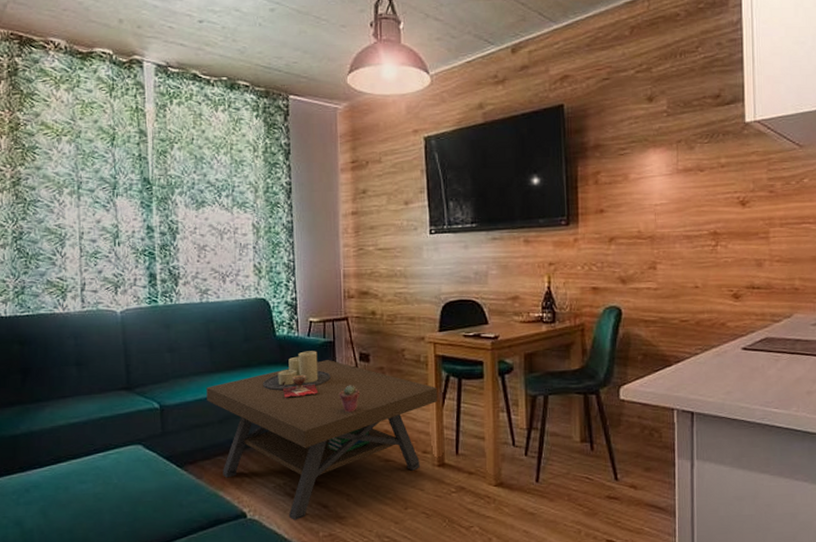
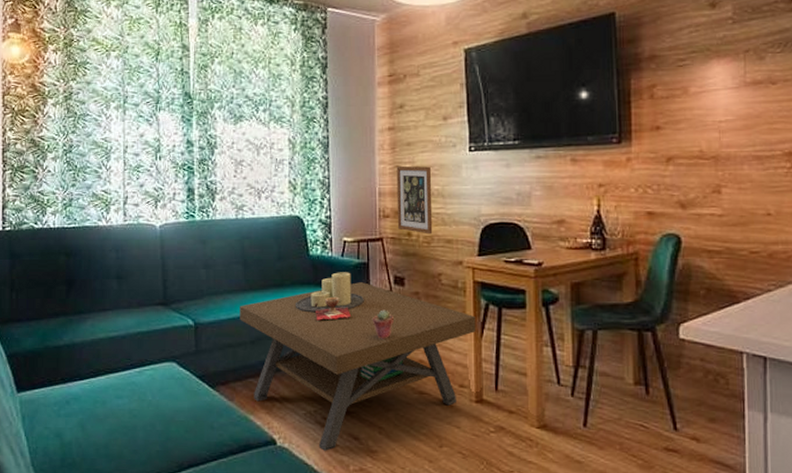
wall art: none [360,249,396,313] -> present [396,166,433,234]

